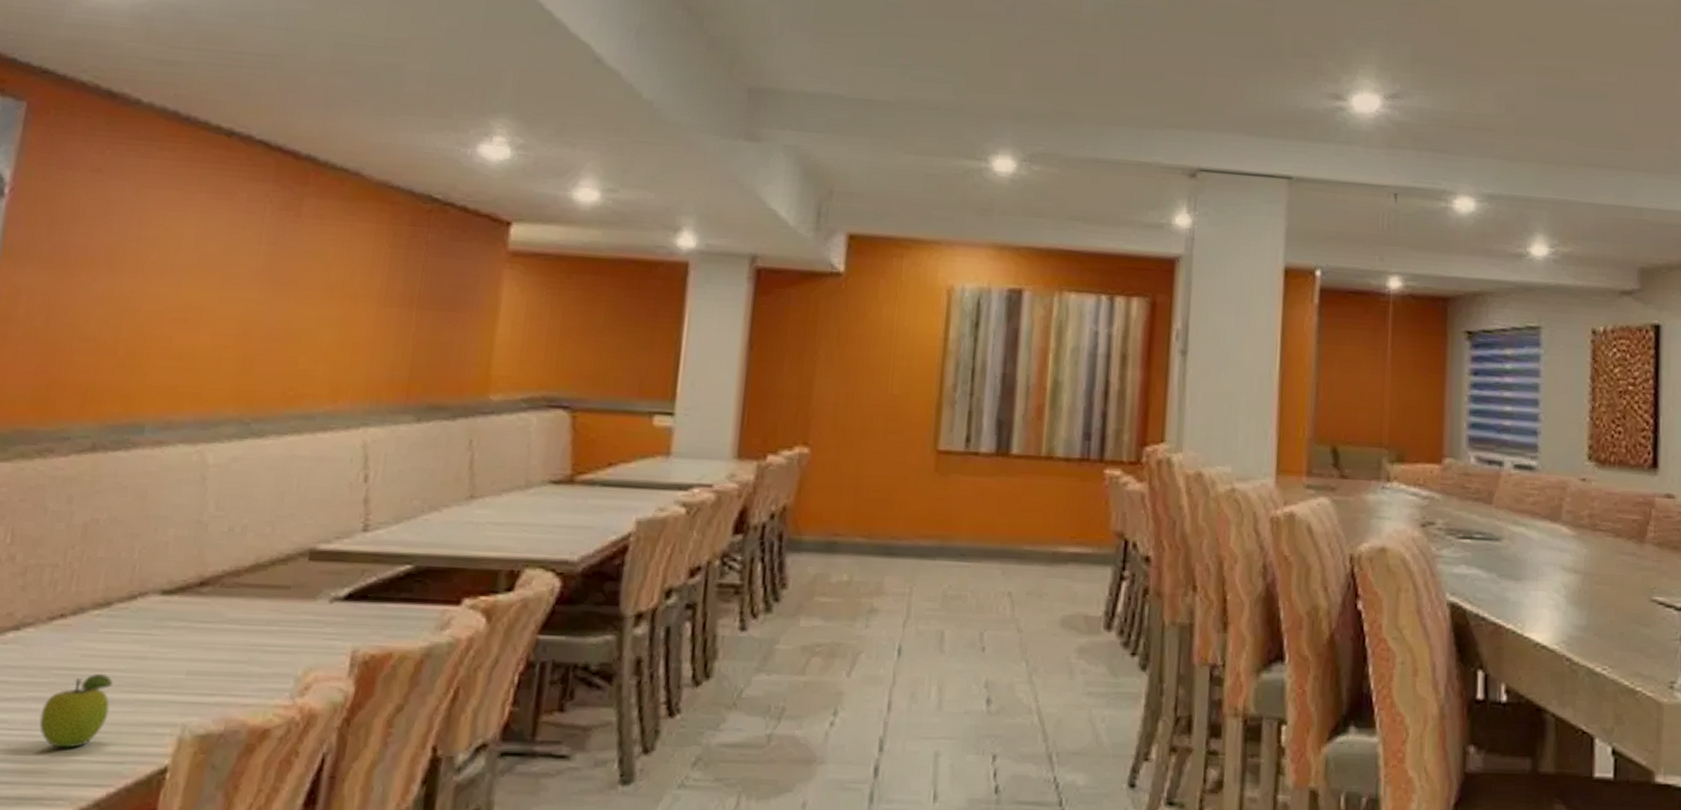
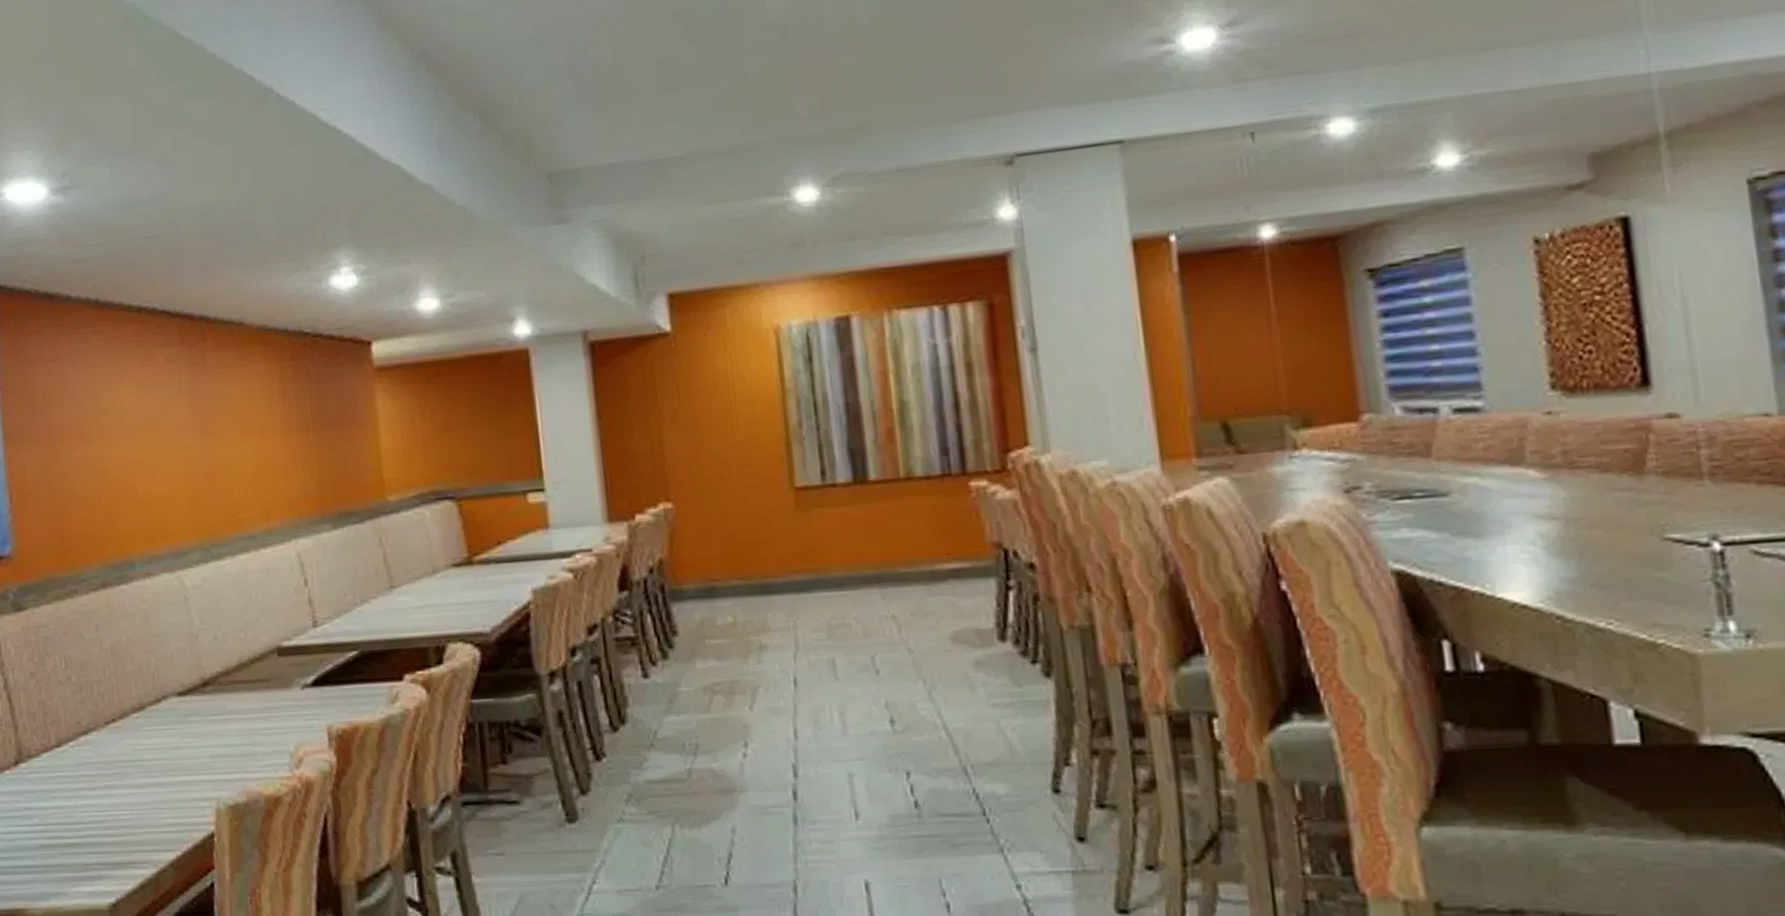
fruit: present [39,674,114,749] -> none [117,763,163,824]

